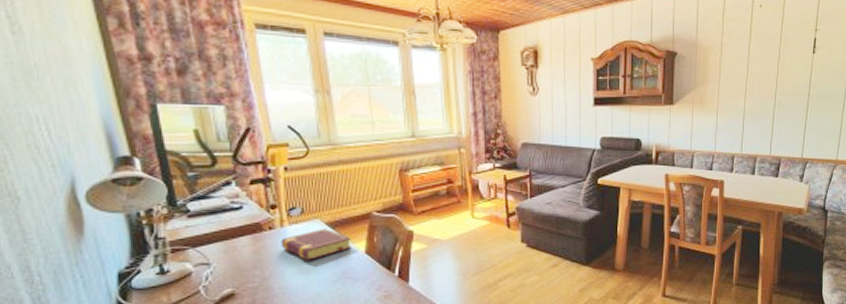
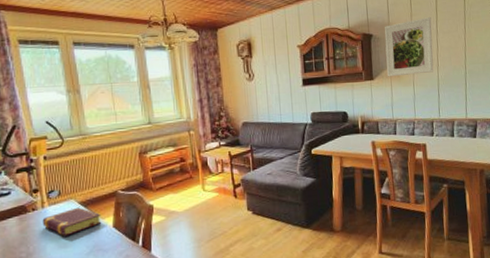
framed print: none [688,37,744,103] -> present [384,16,434,77]

